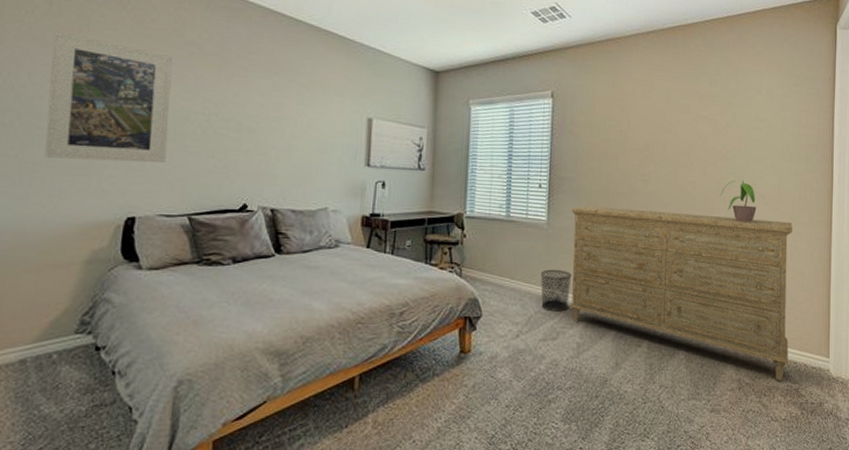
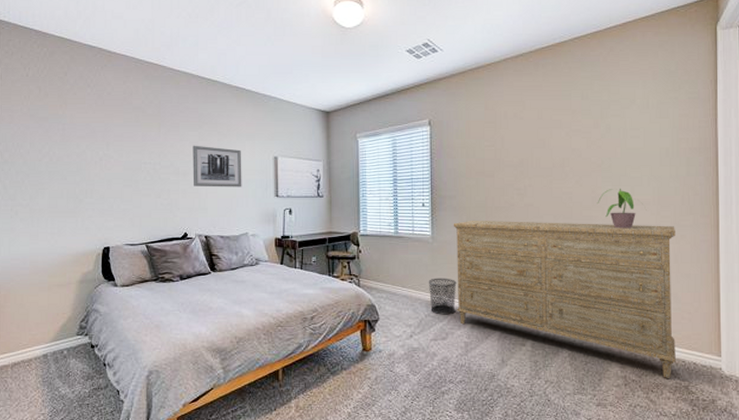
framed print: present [44,31,173,163] -> none [44,109,127,205]
wall art: none [260,95,327,152] -> present [192,145,242,188]

